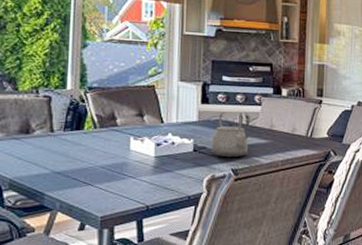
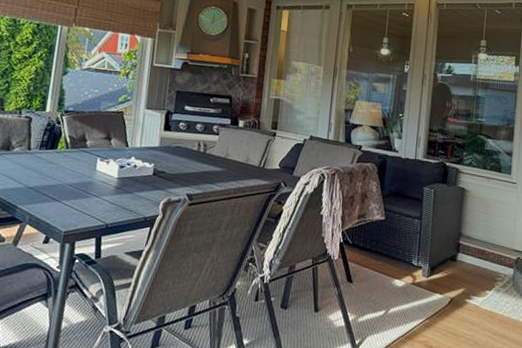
tea kettle: present [211,111,249,158] -> none [169,139,206,183]

